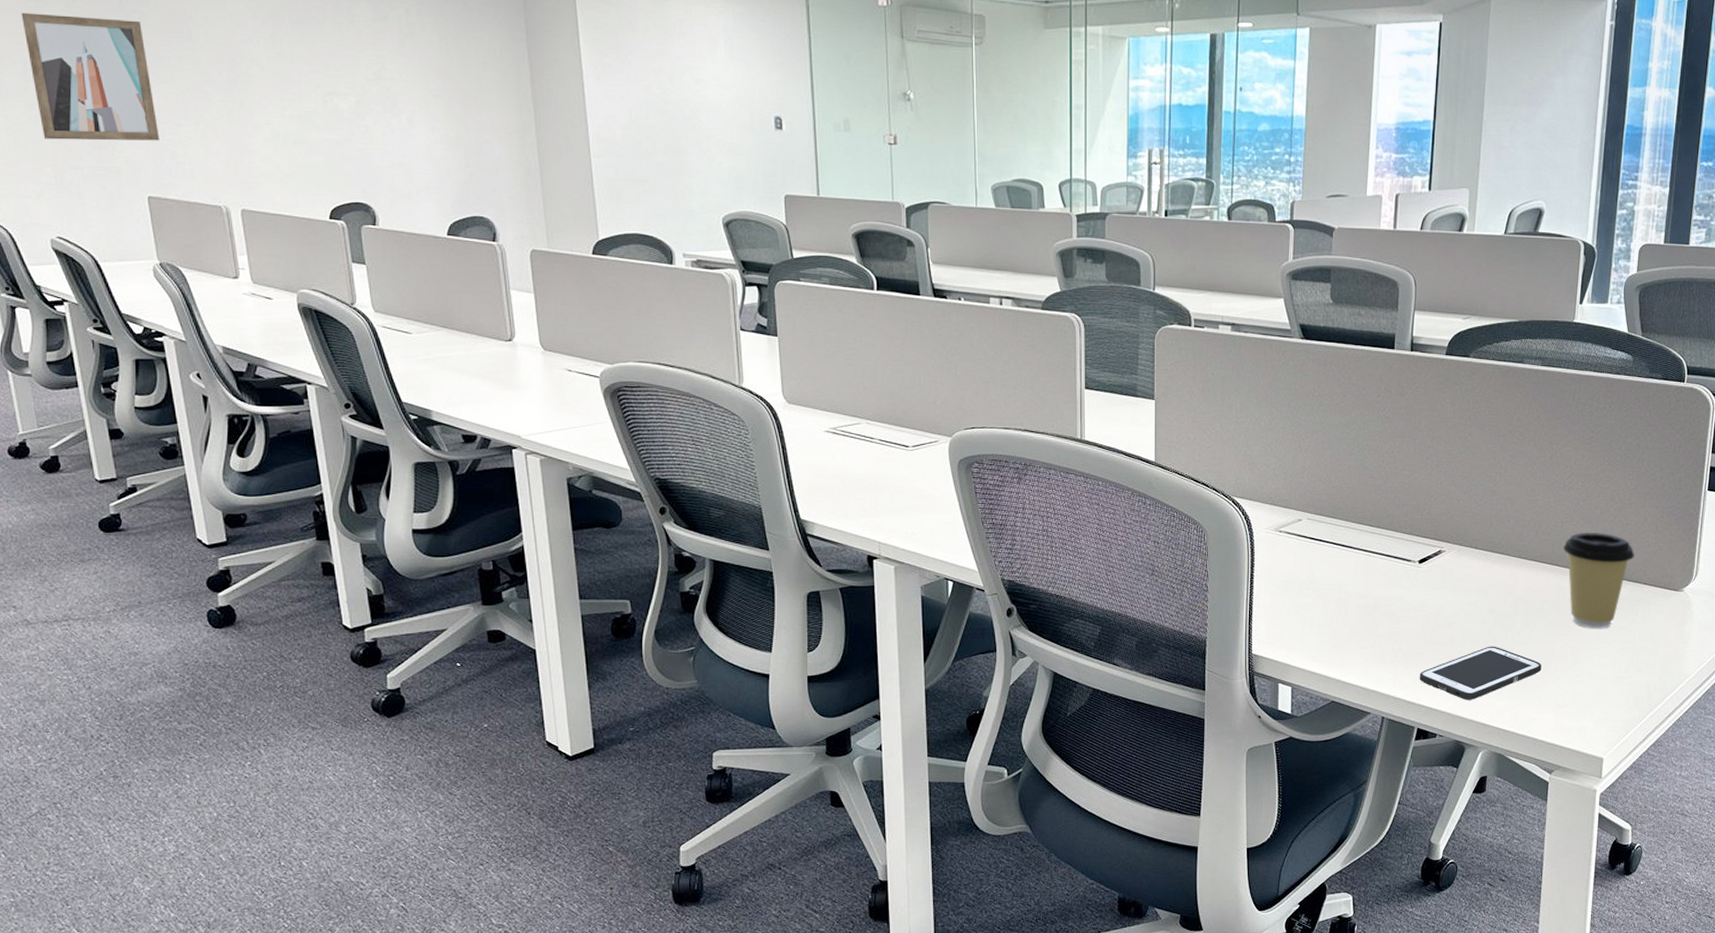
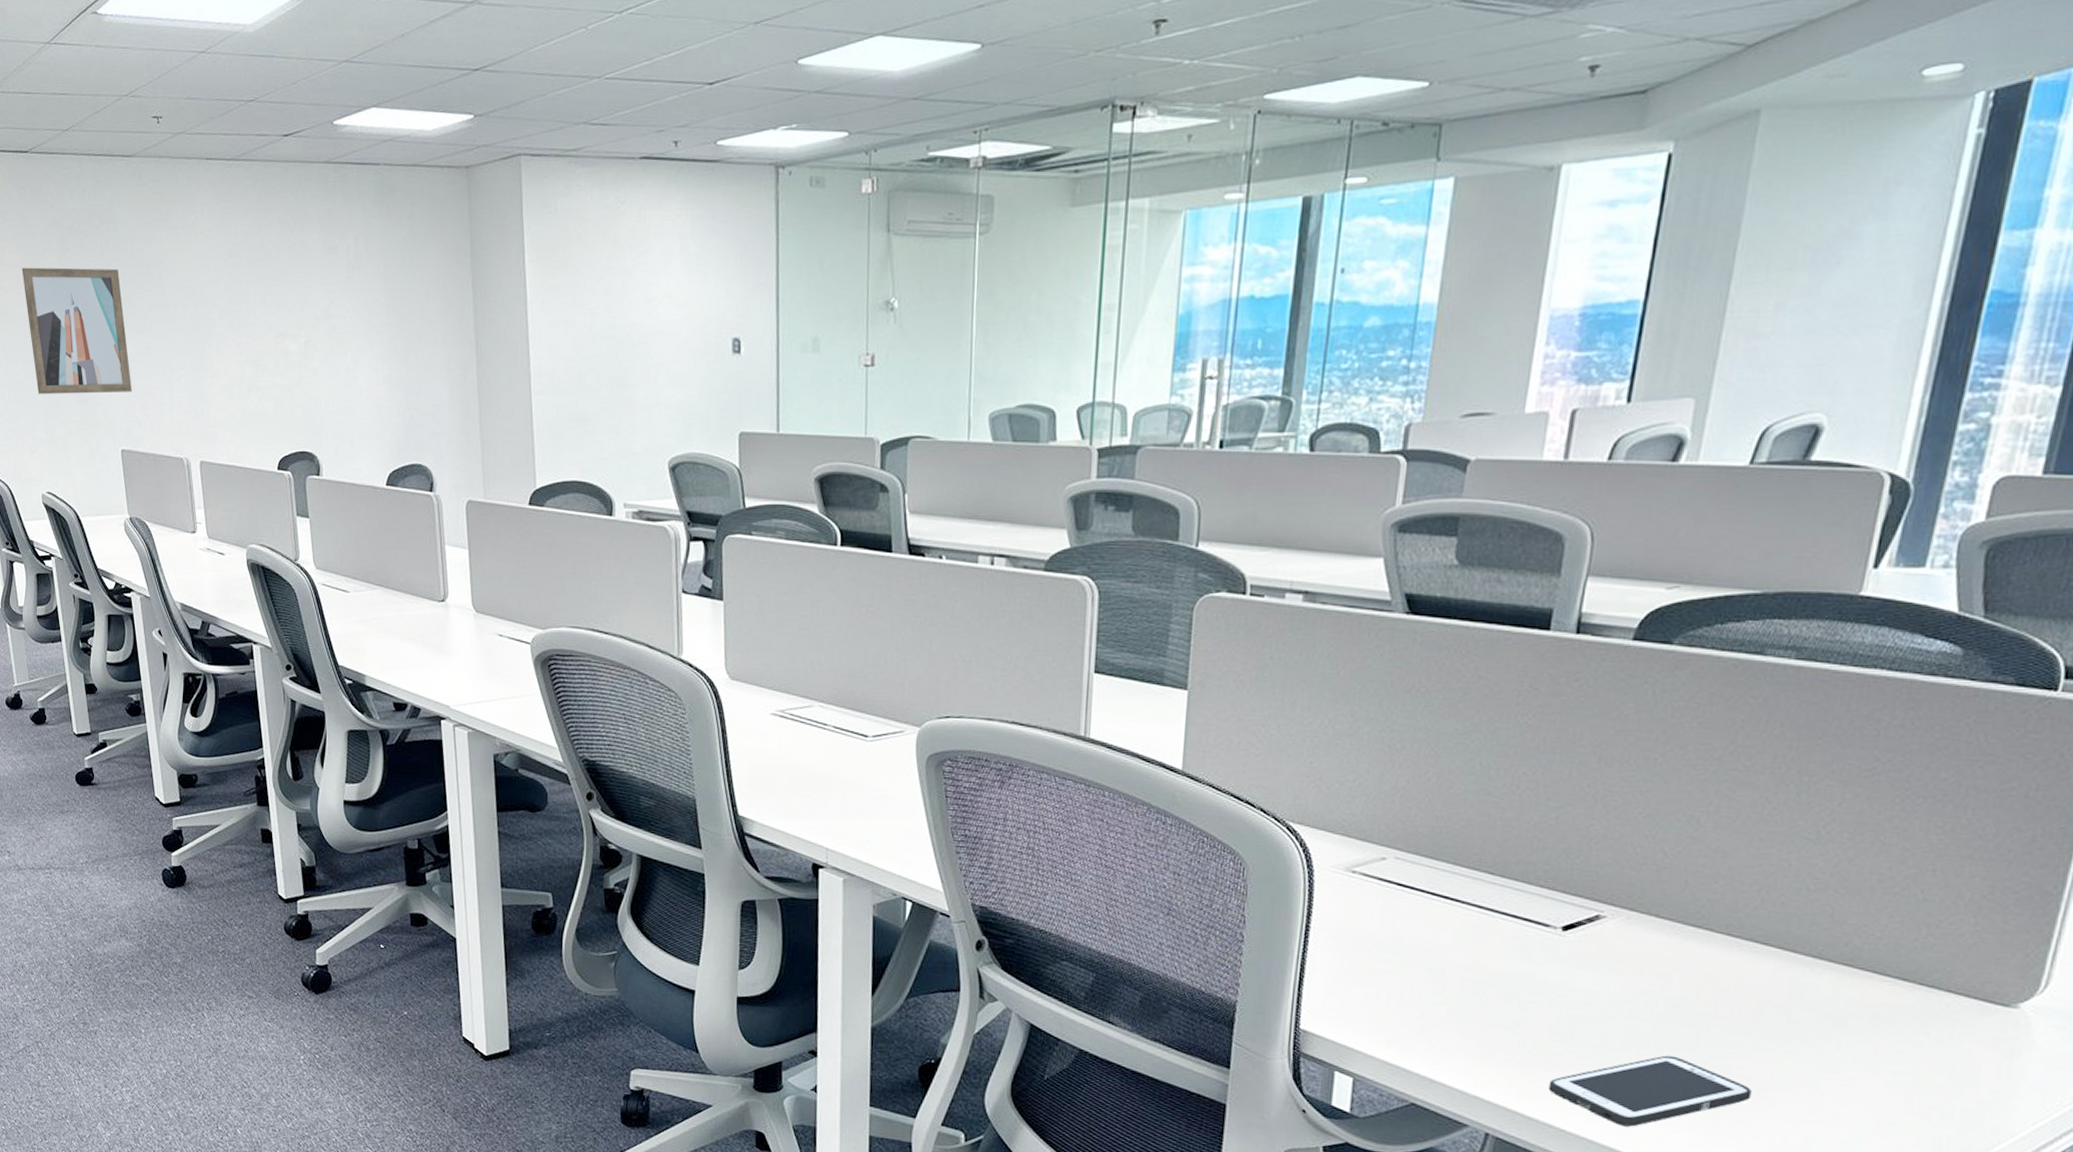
coffee cup: present [1563,532,1634,629] -> none [1806,907,1934,1050]

